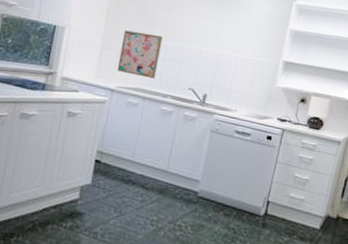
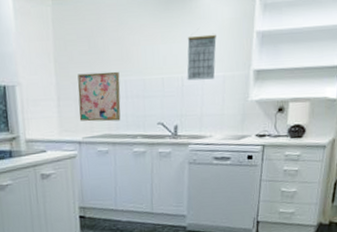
calendar: none [222,20,255,61] -> present [187,34,217,81]

